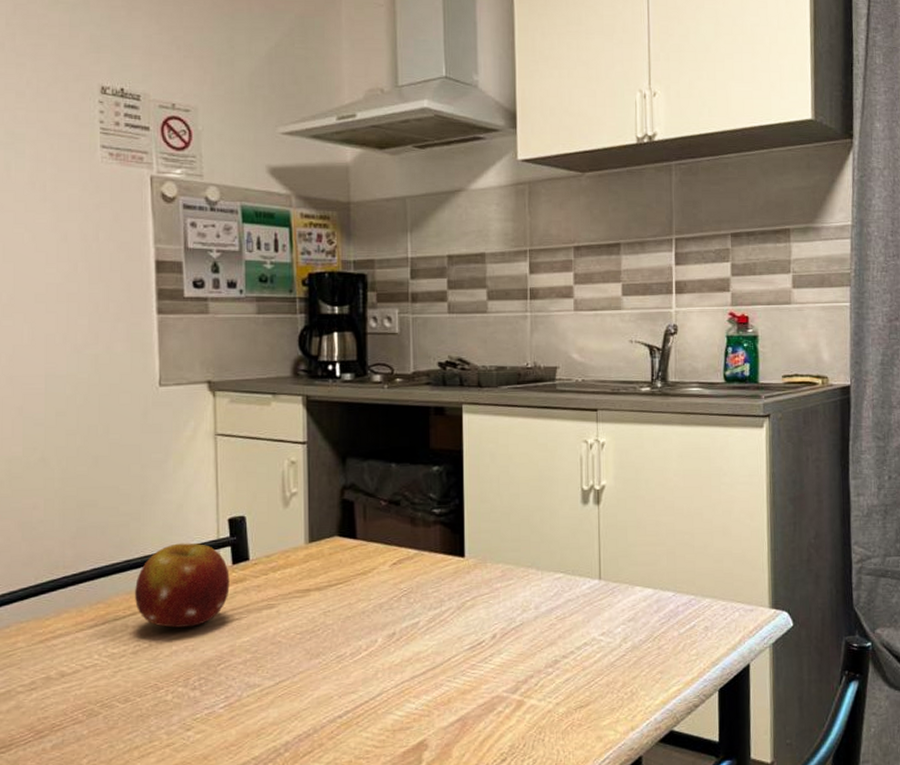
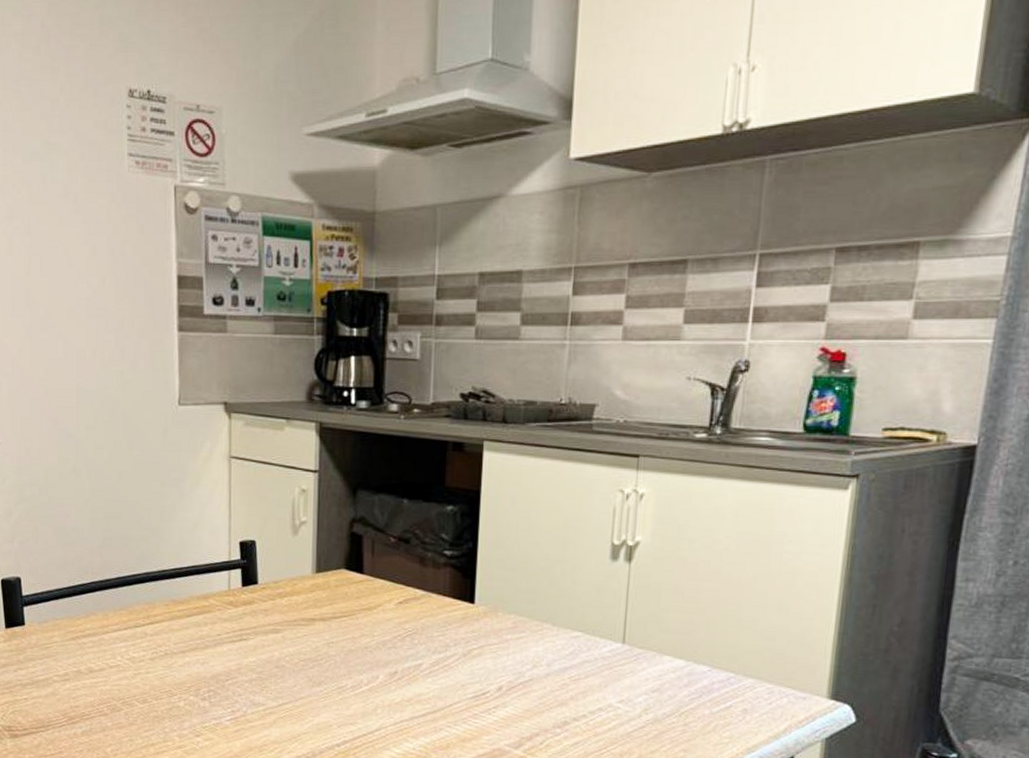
fruit: present [135,543,230,628] -> none [153,561,239,642]

